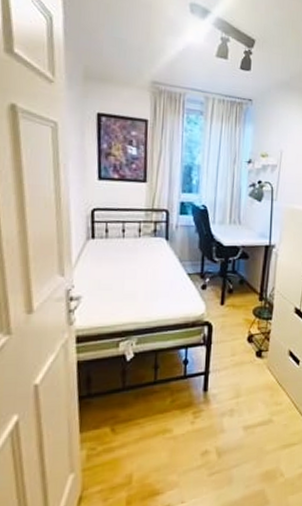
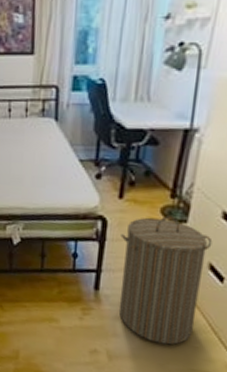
laundry hamper: none [223,315,290,429] -> present [118,216,213,345]

